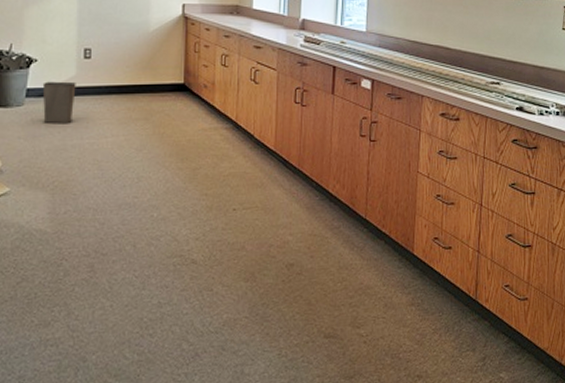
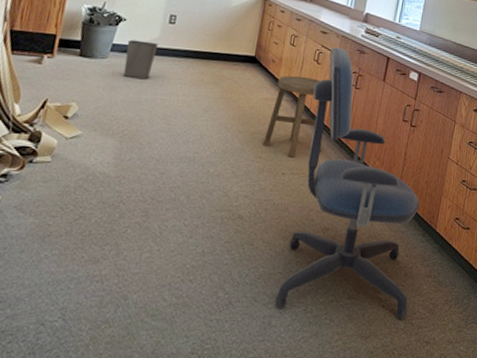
stool: none [207,100,272,191] -> present [263,76,322,158]
office chair: none [244,62,393,357] -> present [274,47,420,319]

